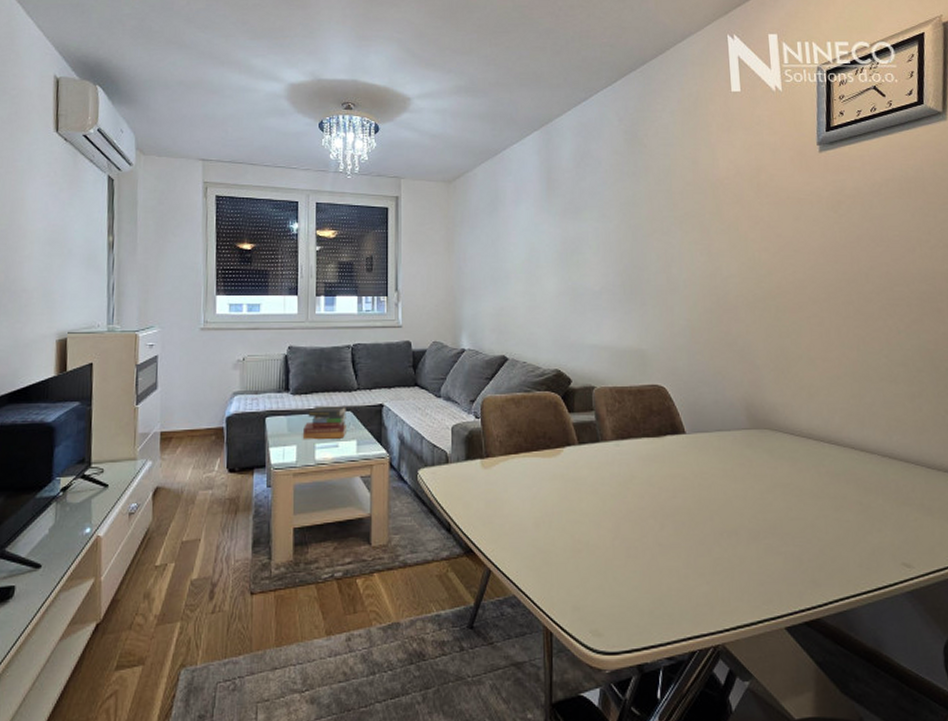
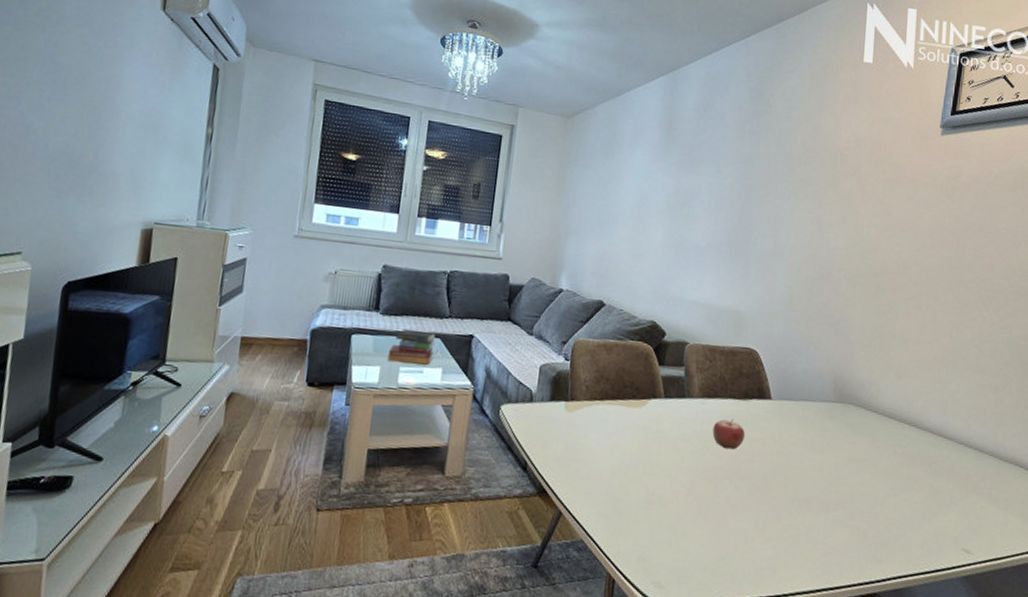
fruit: none [630,458,665,488] -> present [712,419,746,450]

